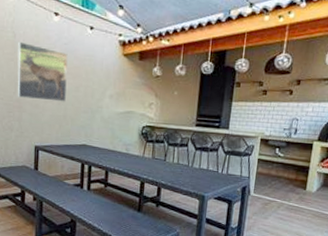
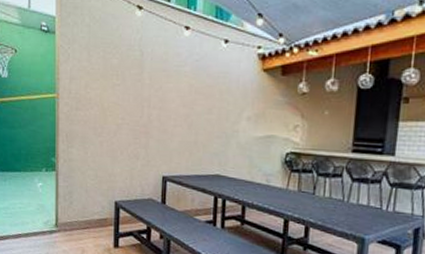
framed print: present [17,41,68,102] -> none [144,60,199,126]

